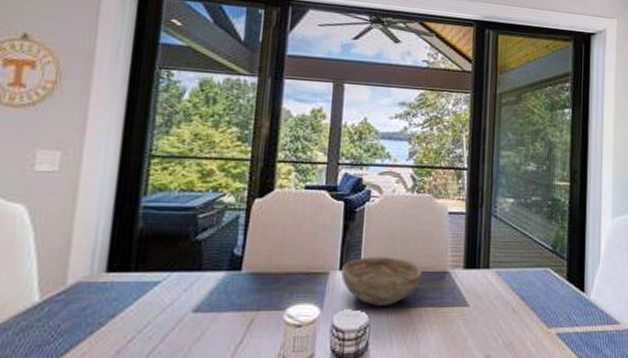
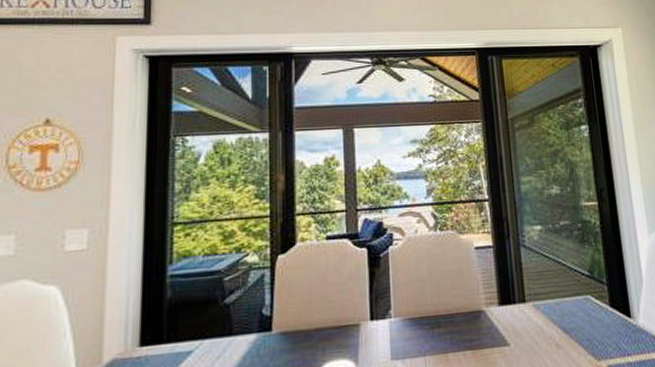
bowl: present [340,257,423,306] -> none [371,300,456,355]

